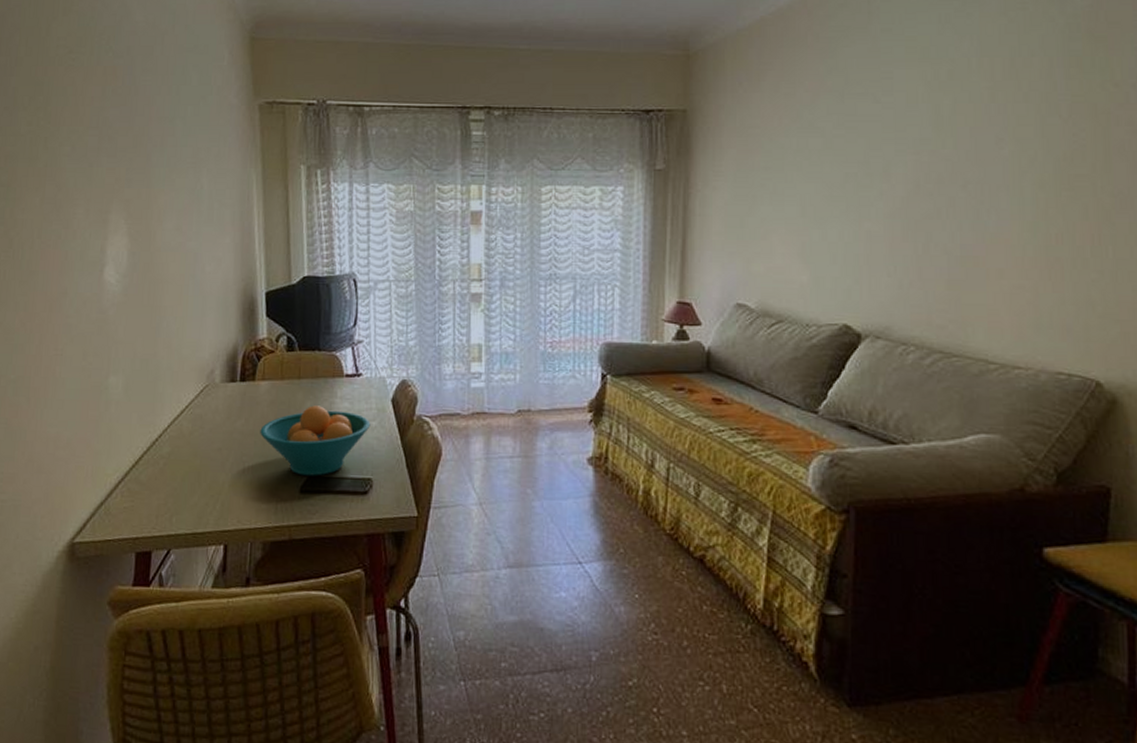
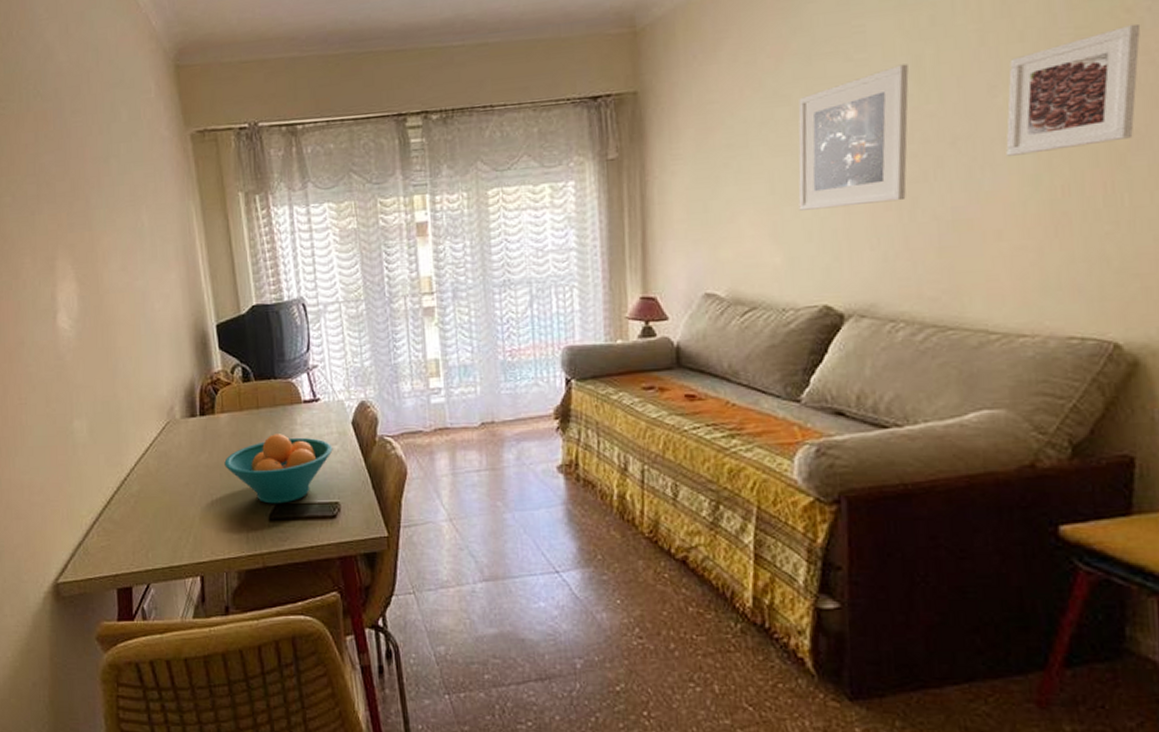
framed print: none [826,111,928,235] -> present [798,64,909,211]
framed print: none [1009,97,1127,203] -> present [1006,23,1141,156]

